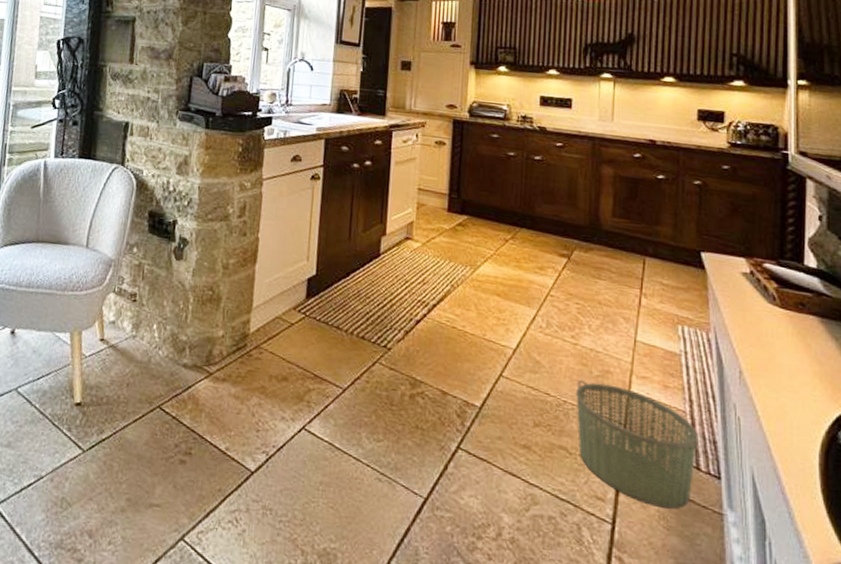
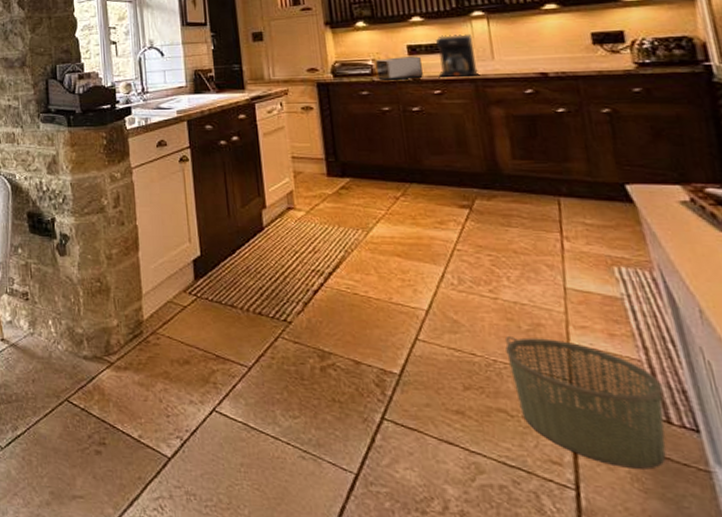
toaster: none [509,105,550,130] -> present [376,56,423,81]
coffee maker: none [563,92,599,135] -> present [436,35,478,78]

